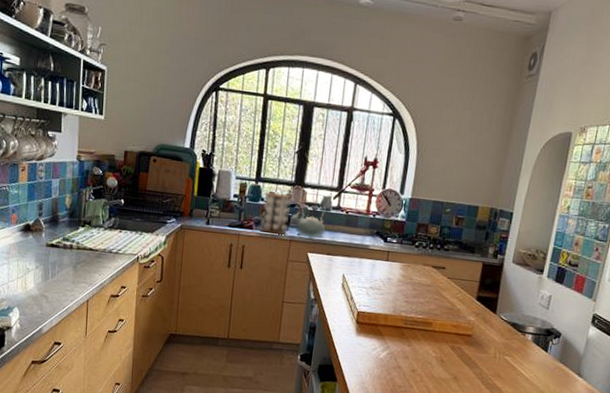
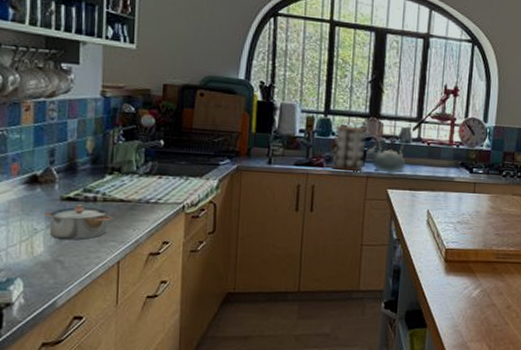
cooking pot: none [34,250,85,280] -> present [43,204,114,240]

